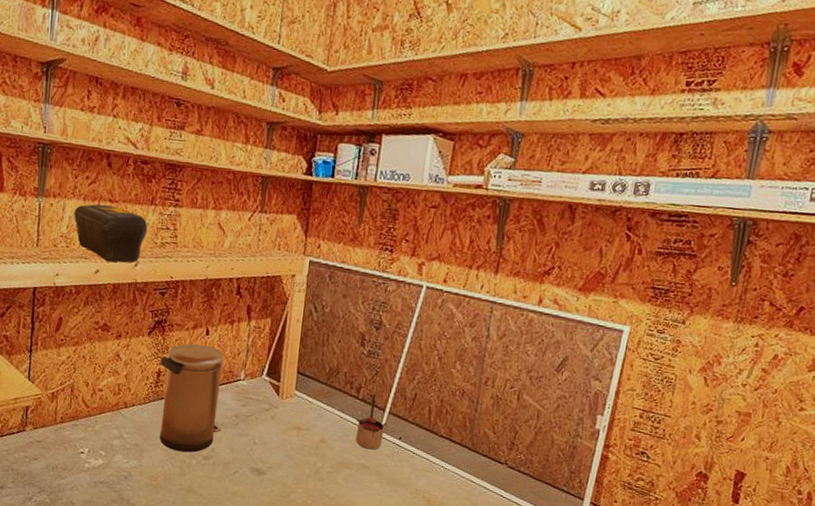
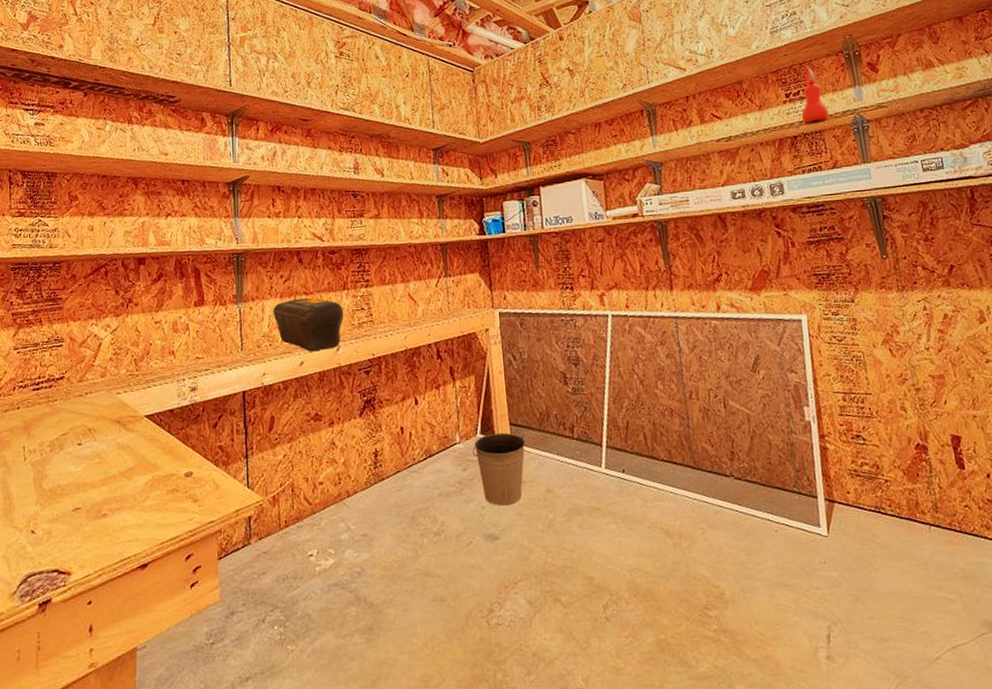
pedal bin: present [160,343,224,453] -> none [375,415,447,533]
bucket: none [255,377,310,447] -> present [472,432,526,506]
paint can: present [356,383,387,450] -> none [576,419,607,490]
spray bottle: none [695,53,731,124] -> present [801,66,830,125]

